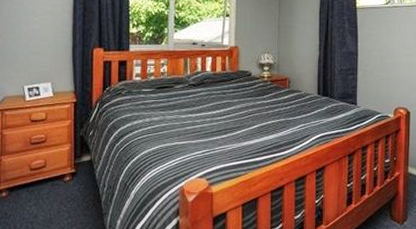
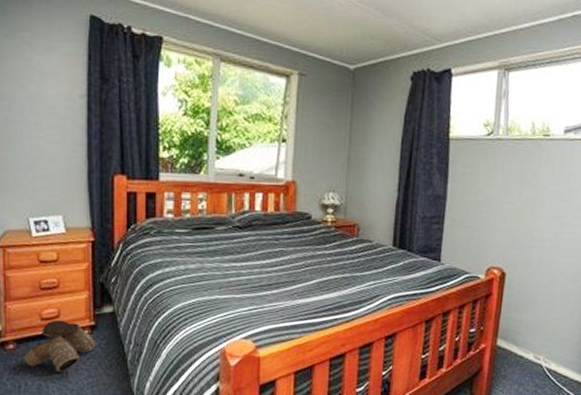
boots: none [14,169,76,214] -> present [24,319,96,372]

